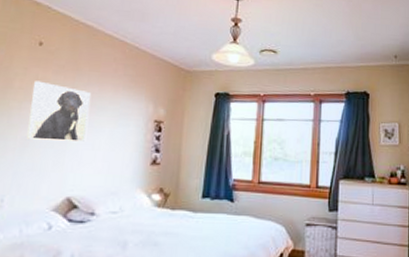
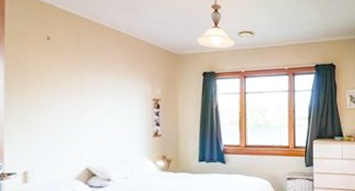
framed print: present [27,81,92,142] -> none [46,71,97,121]

